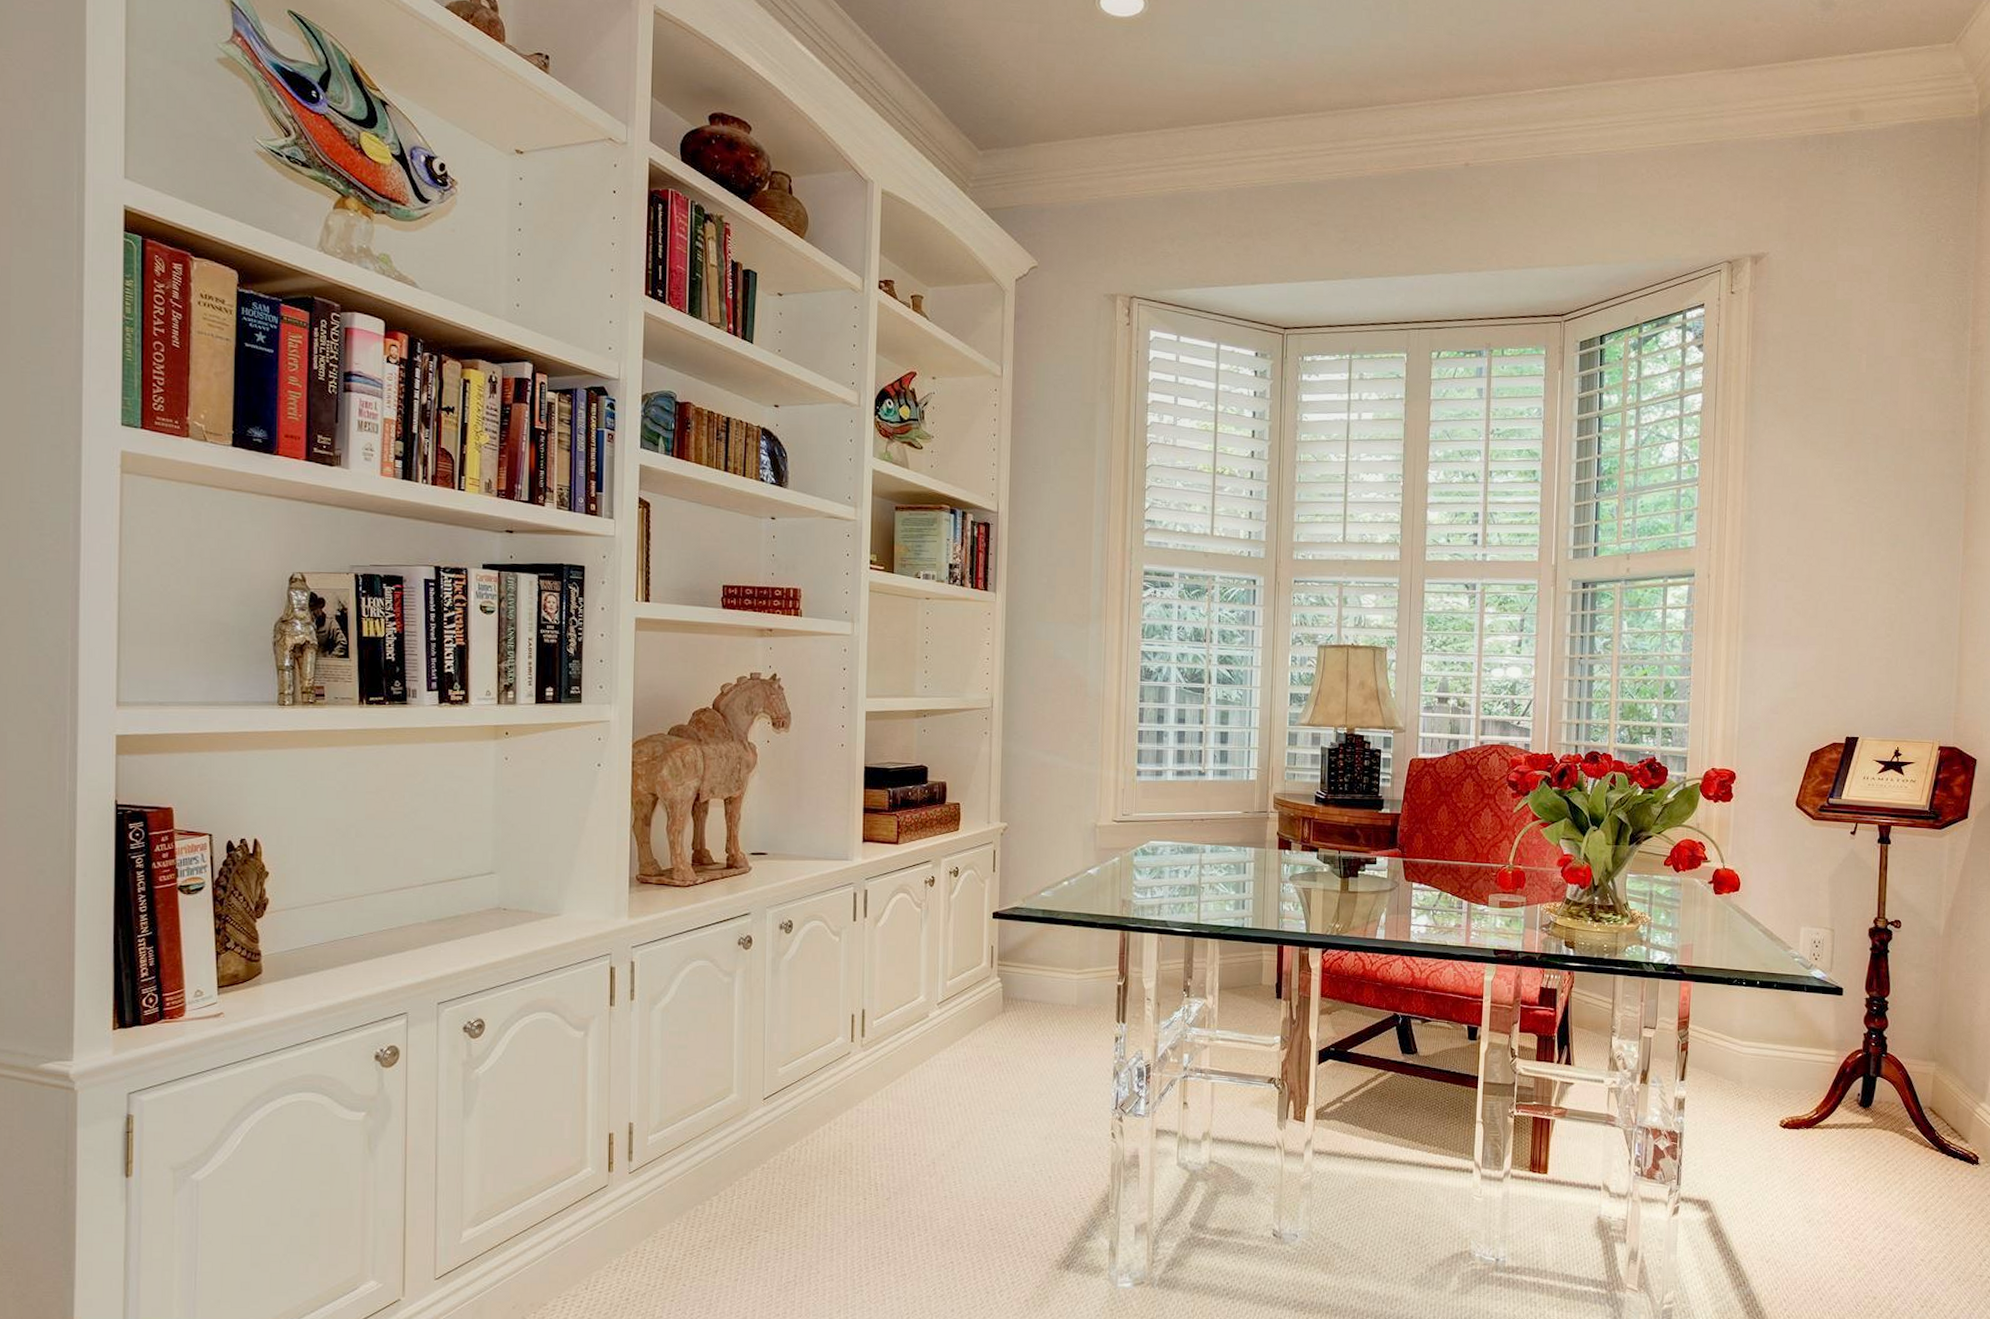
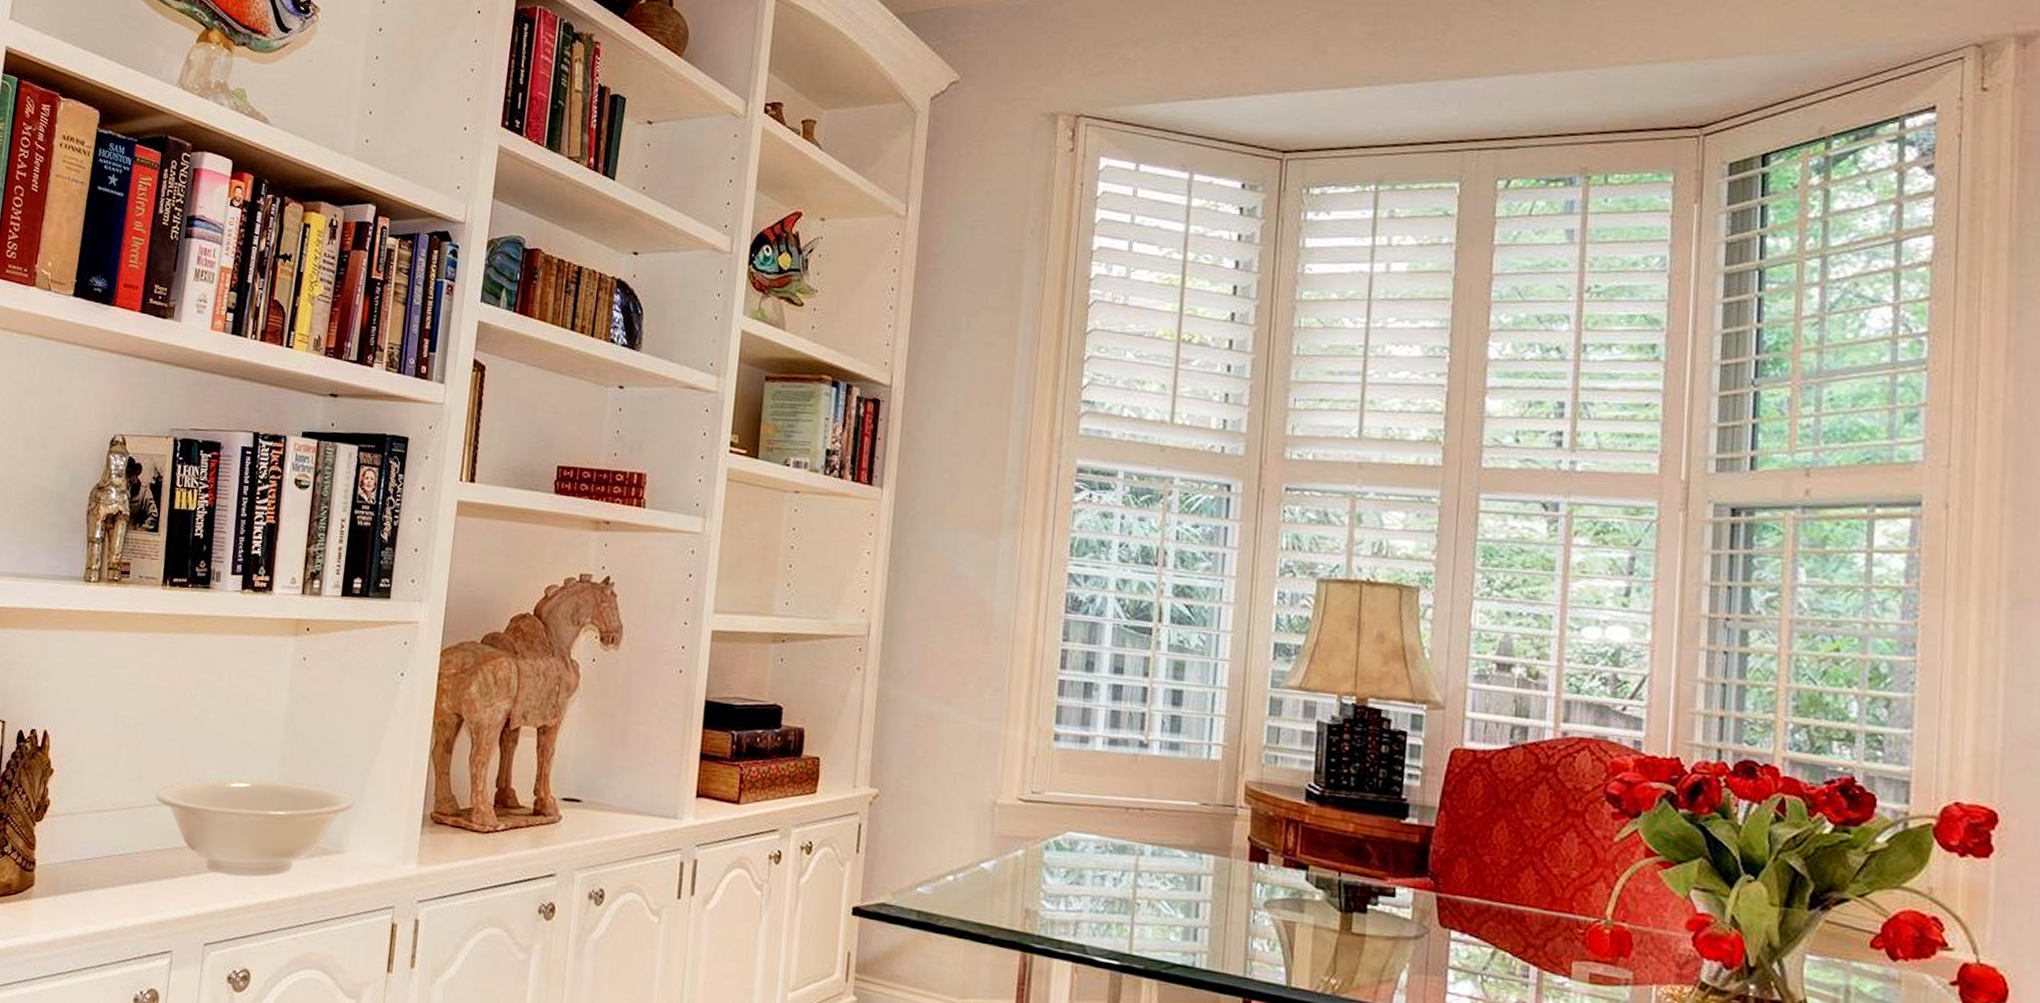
decorative bowl: none [375,862,567,945] -> present [155,779,355,877]

